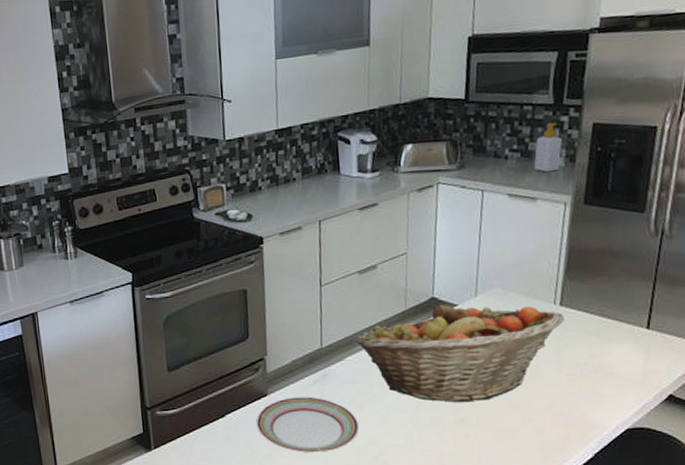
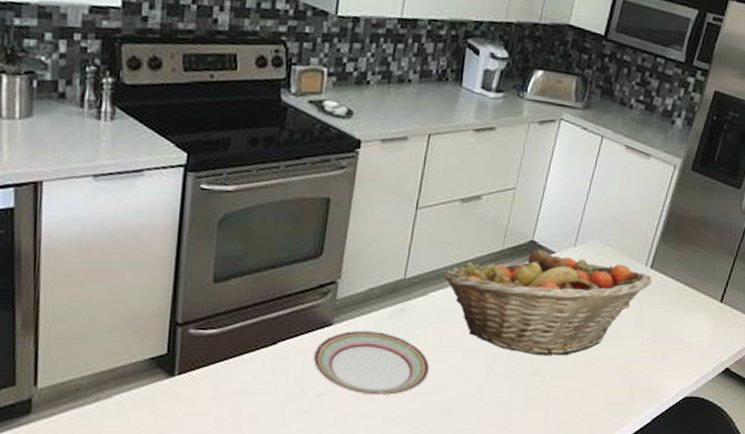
soap bottle: present [533,122,562,173] -> none [654,81,685,132]

